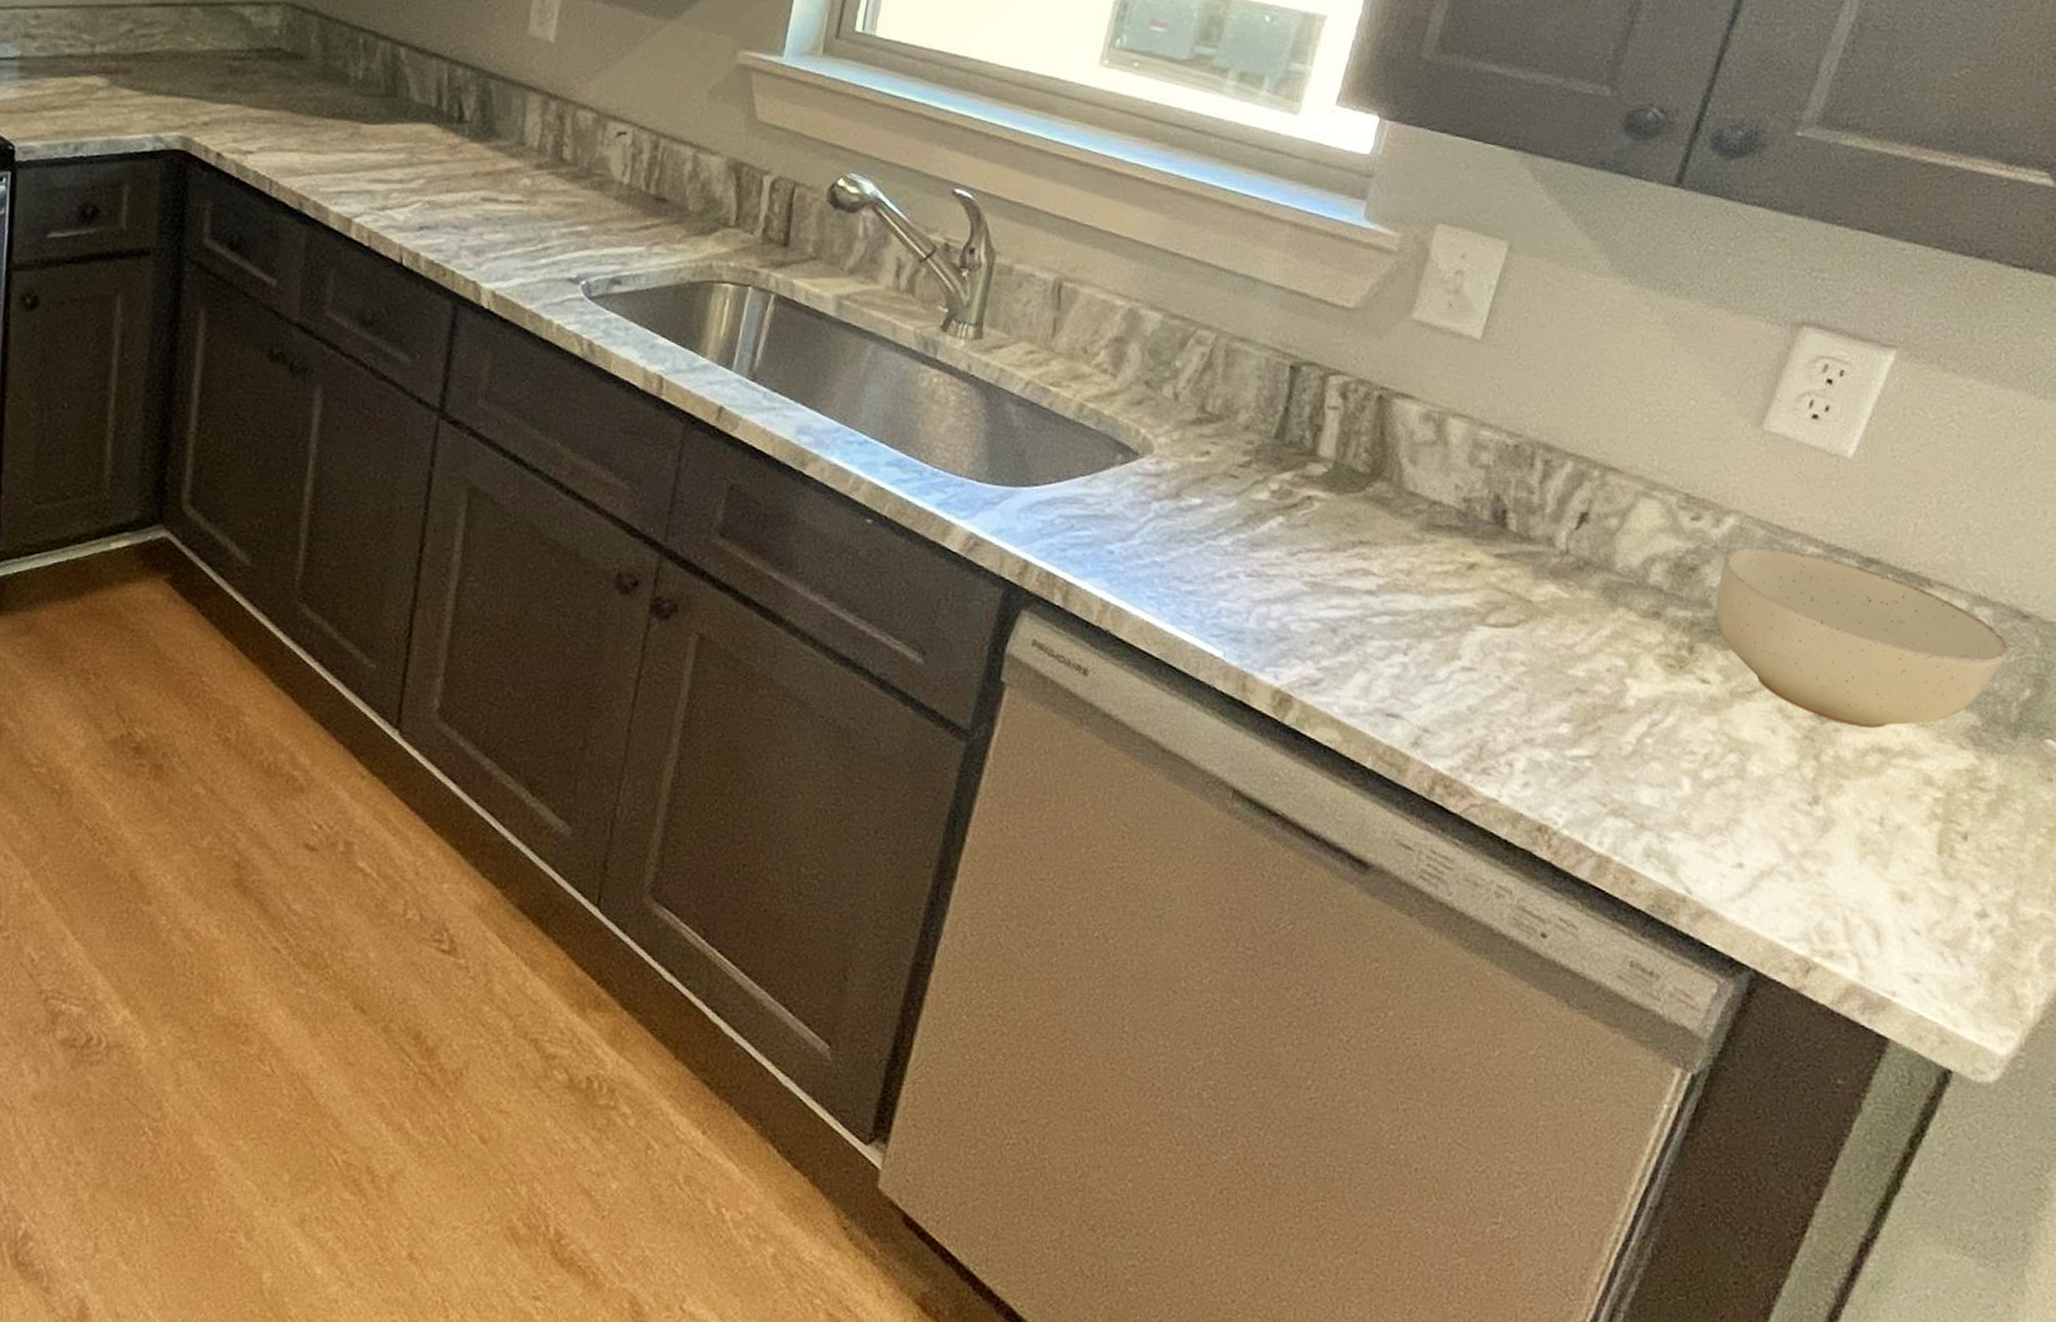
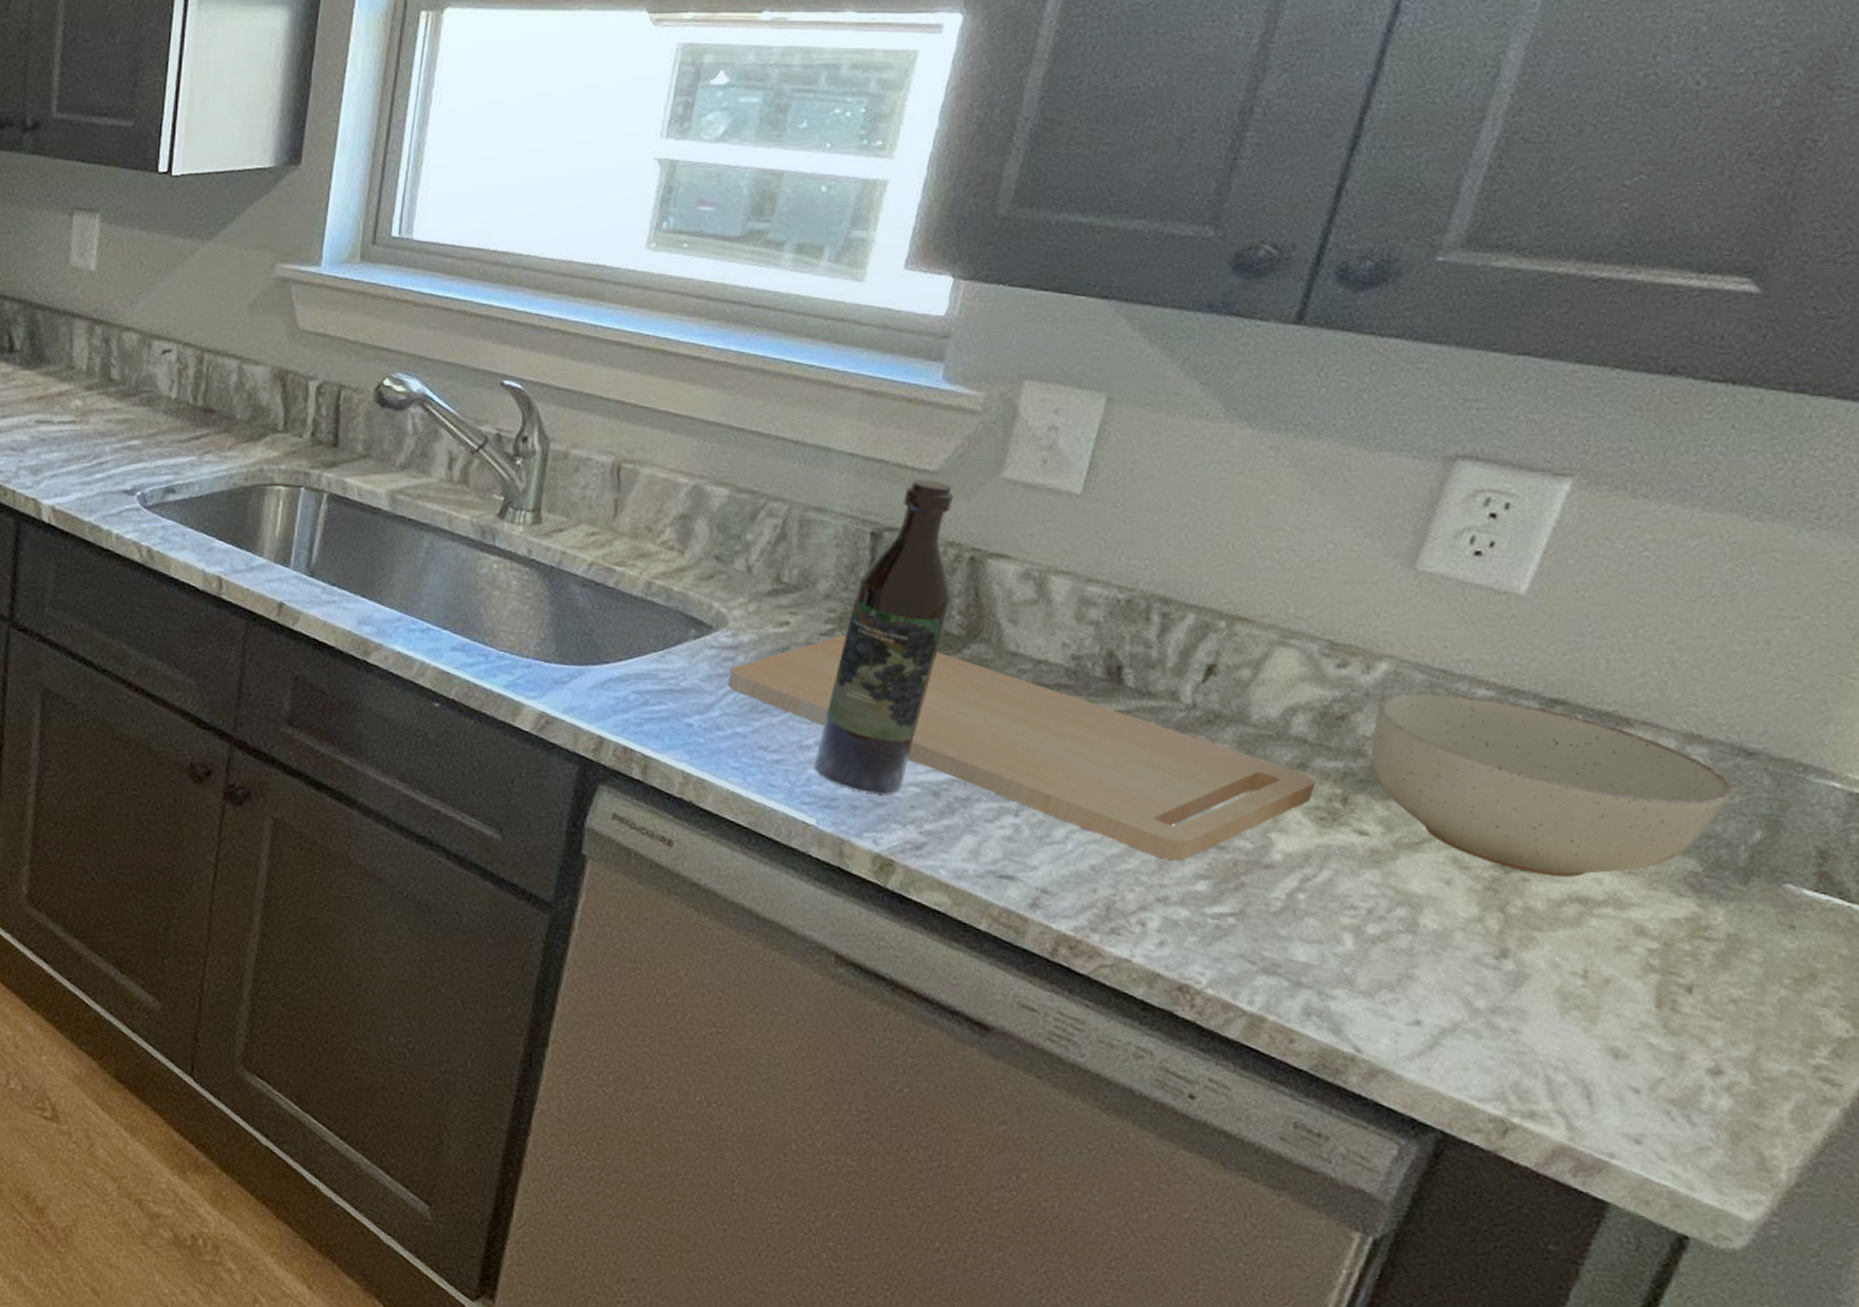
cutting board: none [1148,466,1668,704] -> present [727,634,1316,861]
wine bottle: none [1224,316,1368,629] -> present [814,480,954,794]

